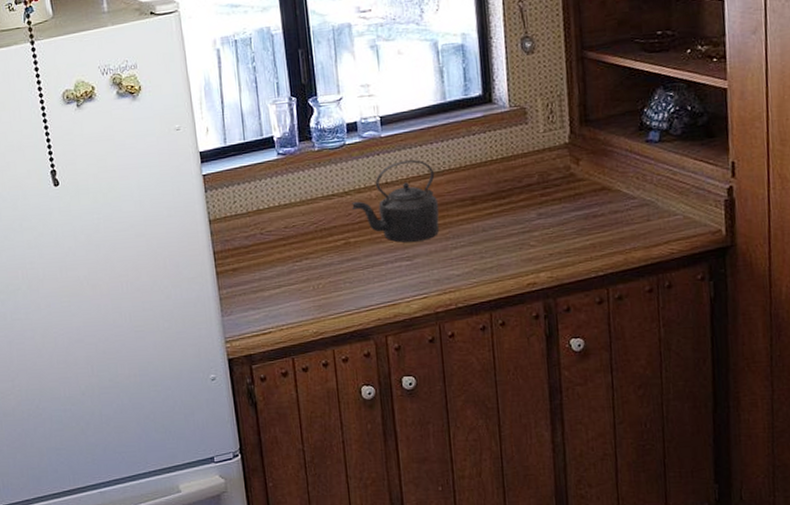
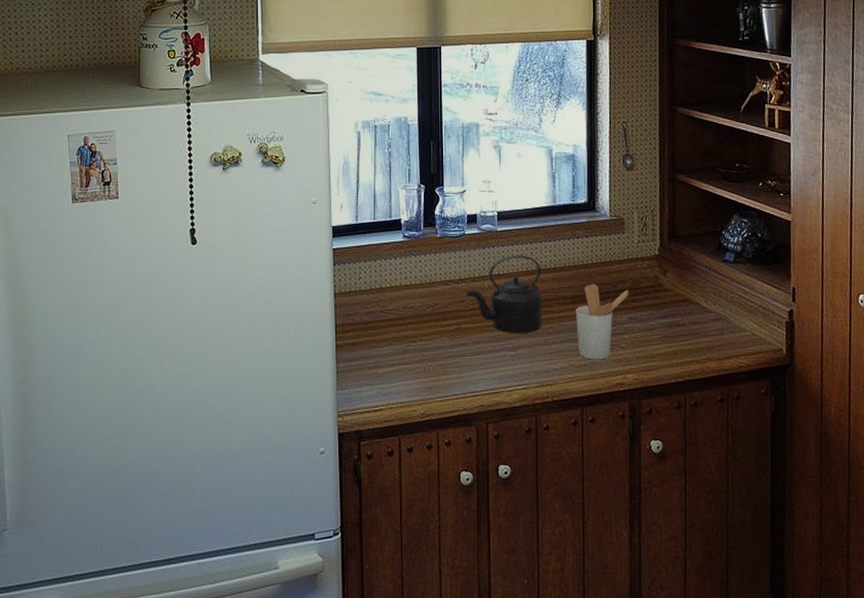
utensil holder: none [475,181,537,262] -> present [575,283,629,360]

